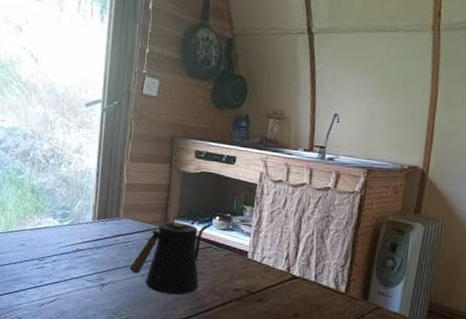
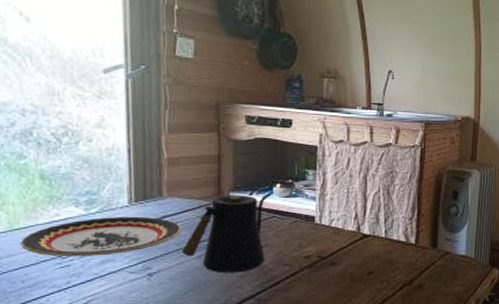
plate: none [11,229,132,263] -> present [19,216,182,257]

